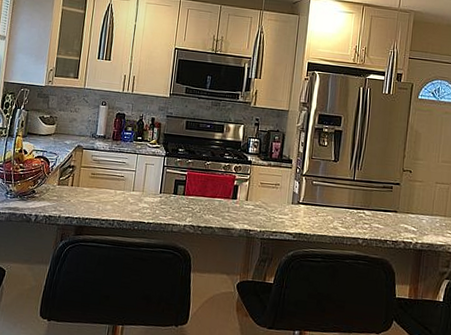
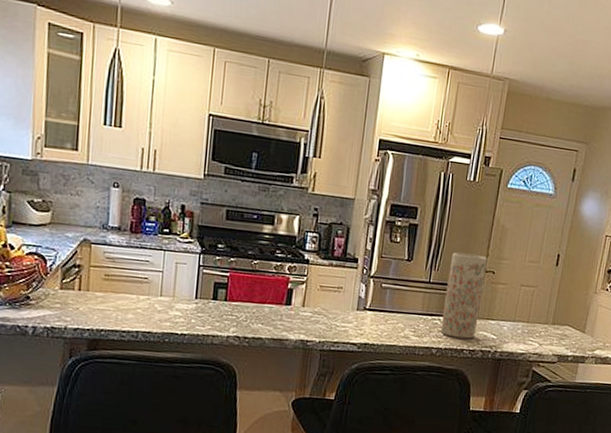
vase: none [365,154,404,231] -> present [440,252,488,339]

